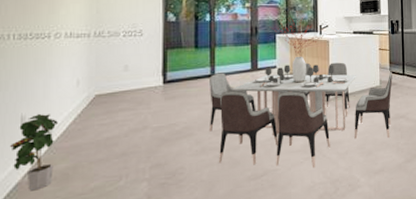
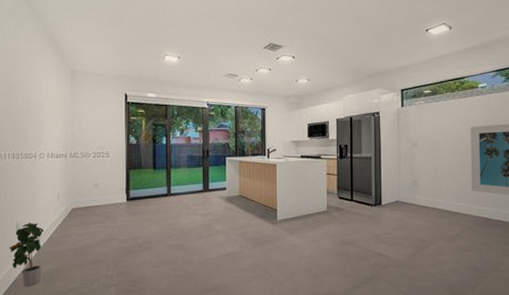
dining table: present [210,11,393,169] -> none [166,134,340,287]

